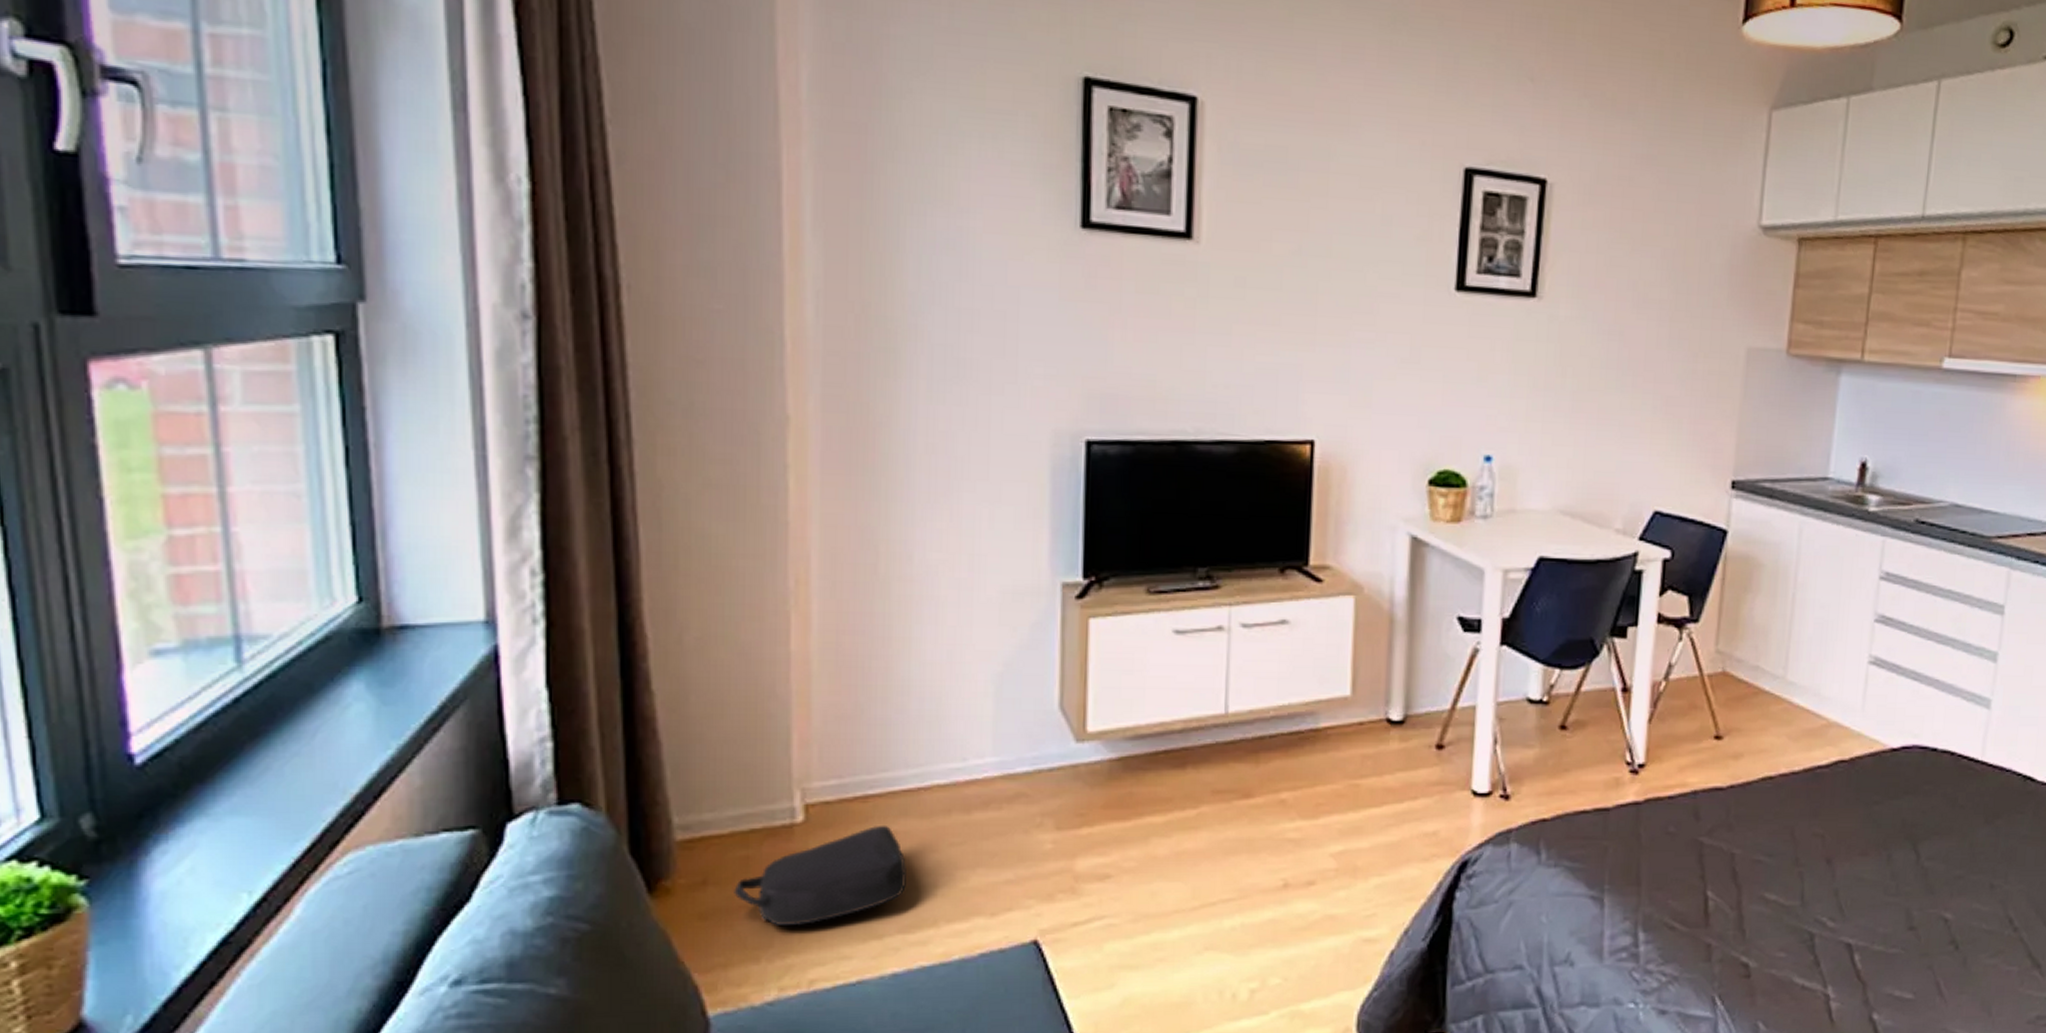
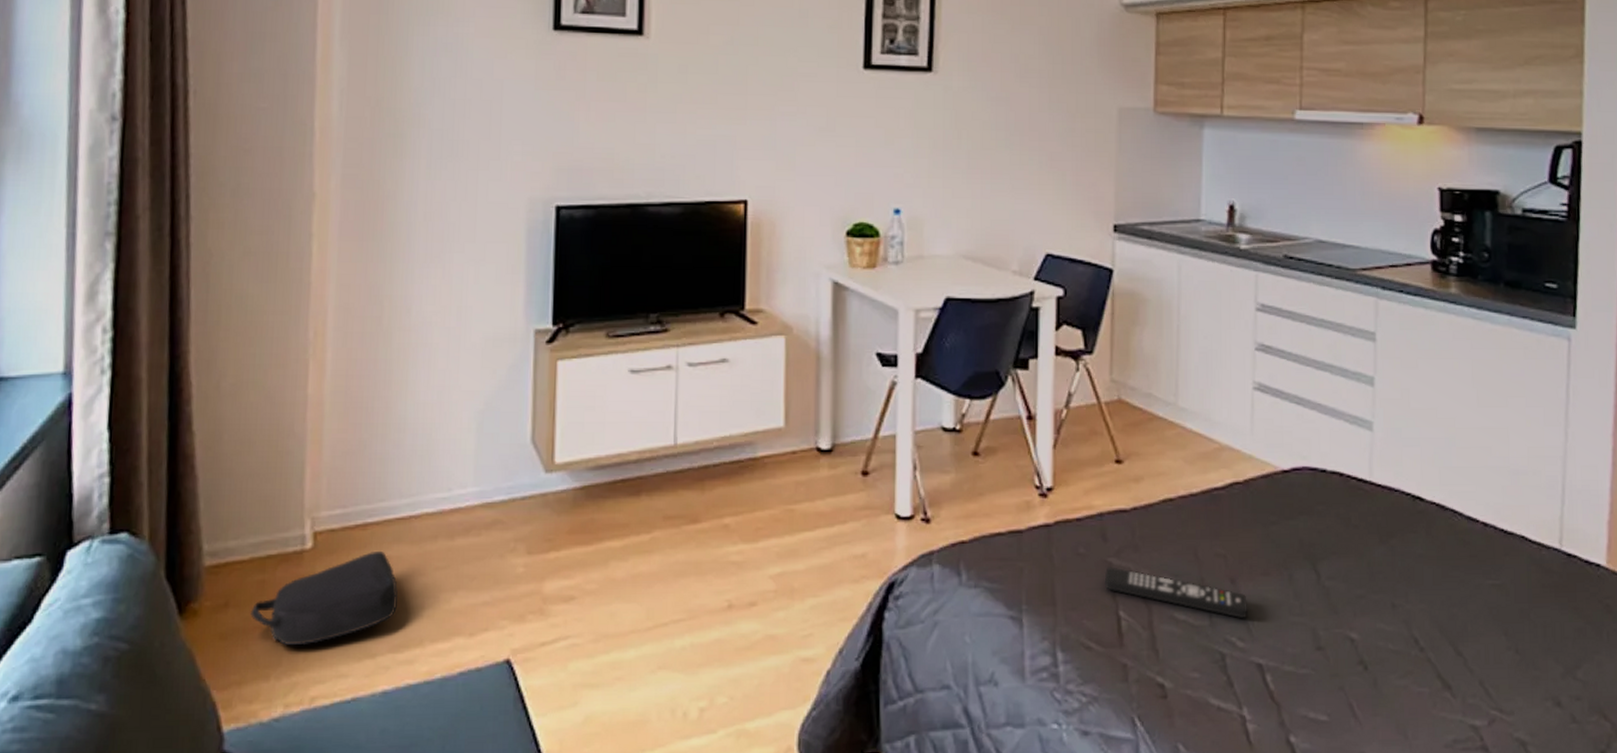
remote control: none [1693,845,1843,899] -> present [1104,565,1249,619]

